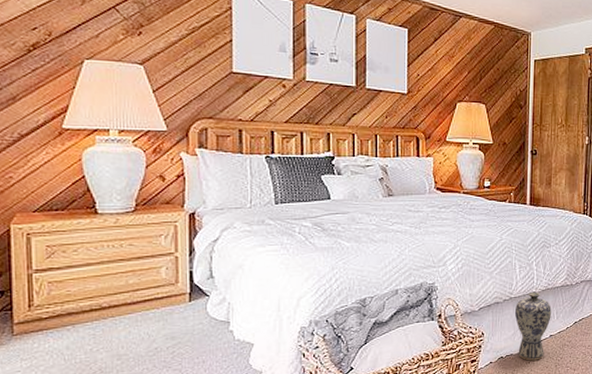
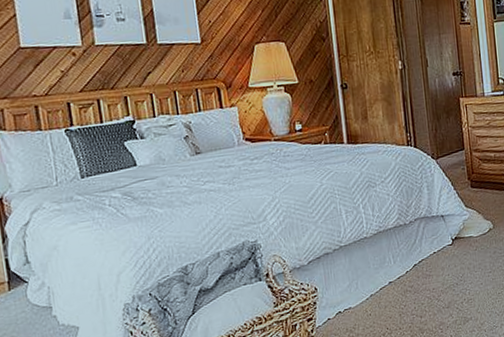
vase: present [514,291,552,361] -> none [346,236,388,313]

